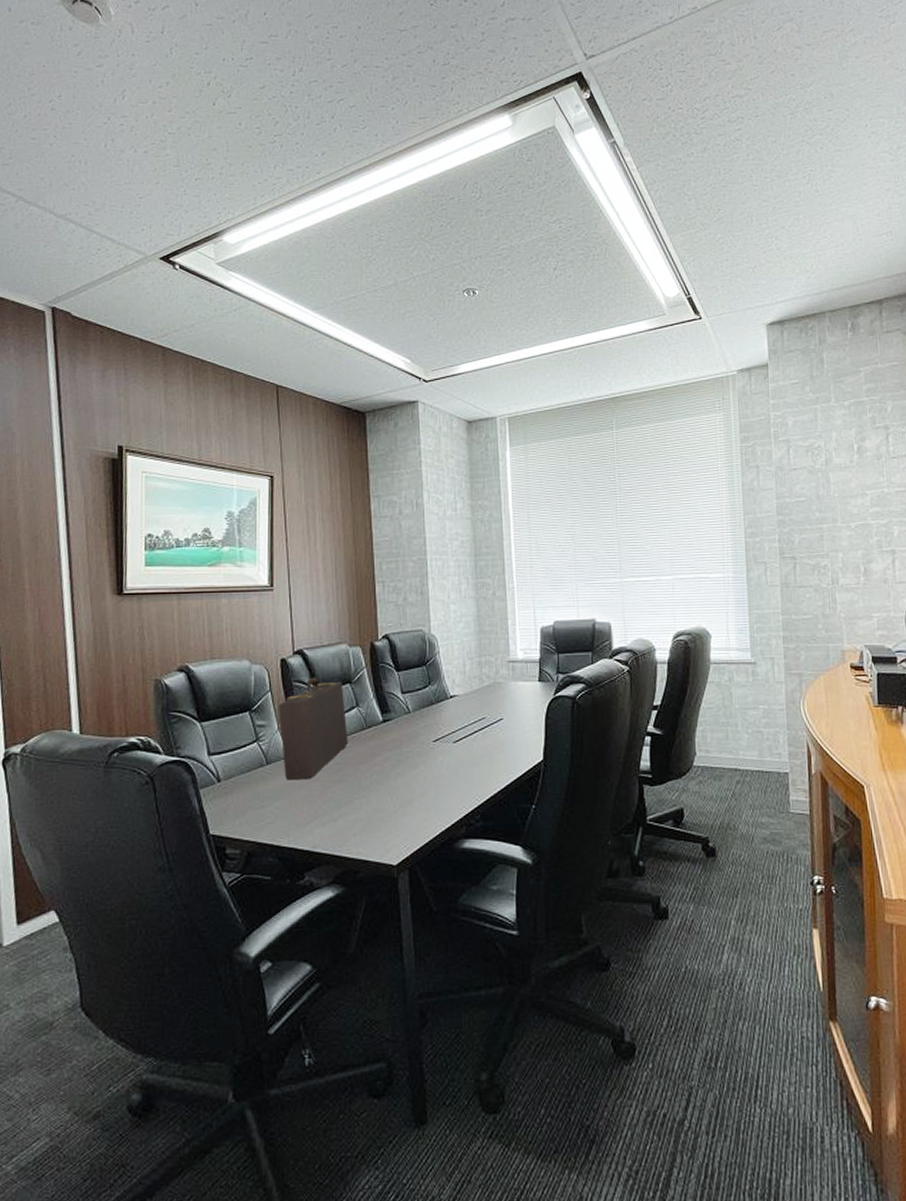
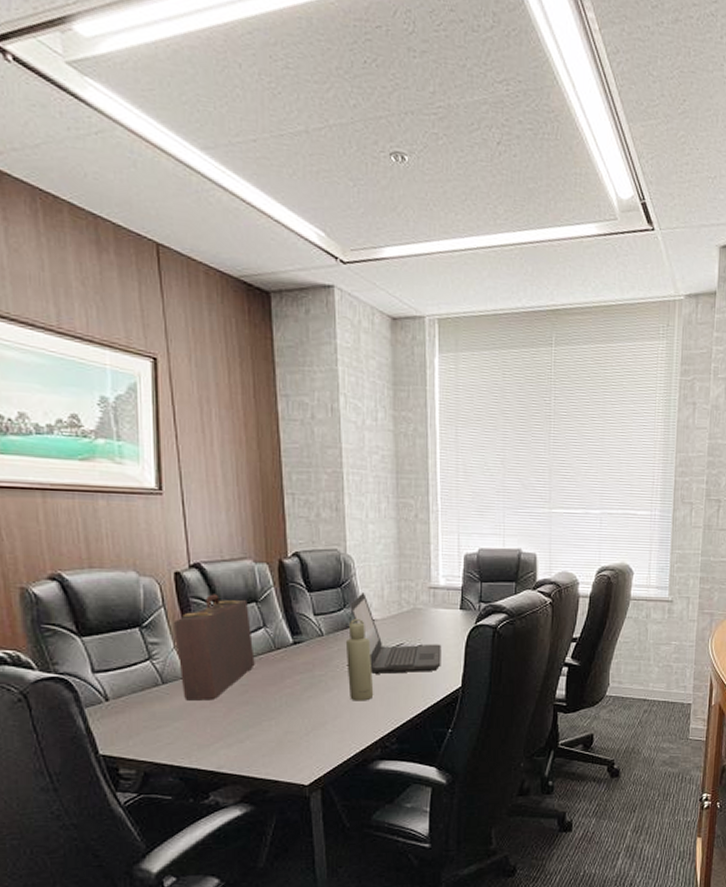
bottle: none [430,694,458,777] -> present [345,618,374,701]
laptop computer: none [434,669,522,749] -> present [350,593,442,674]

